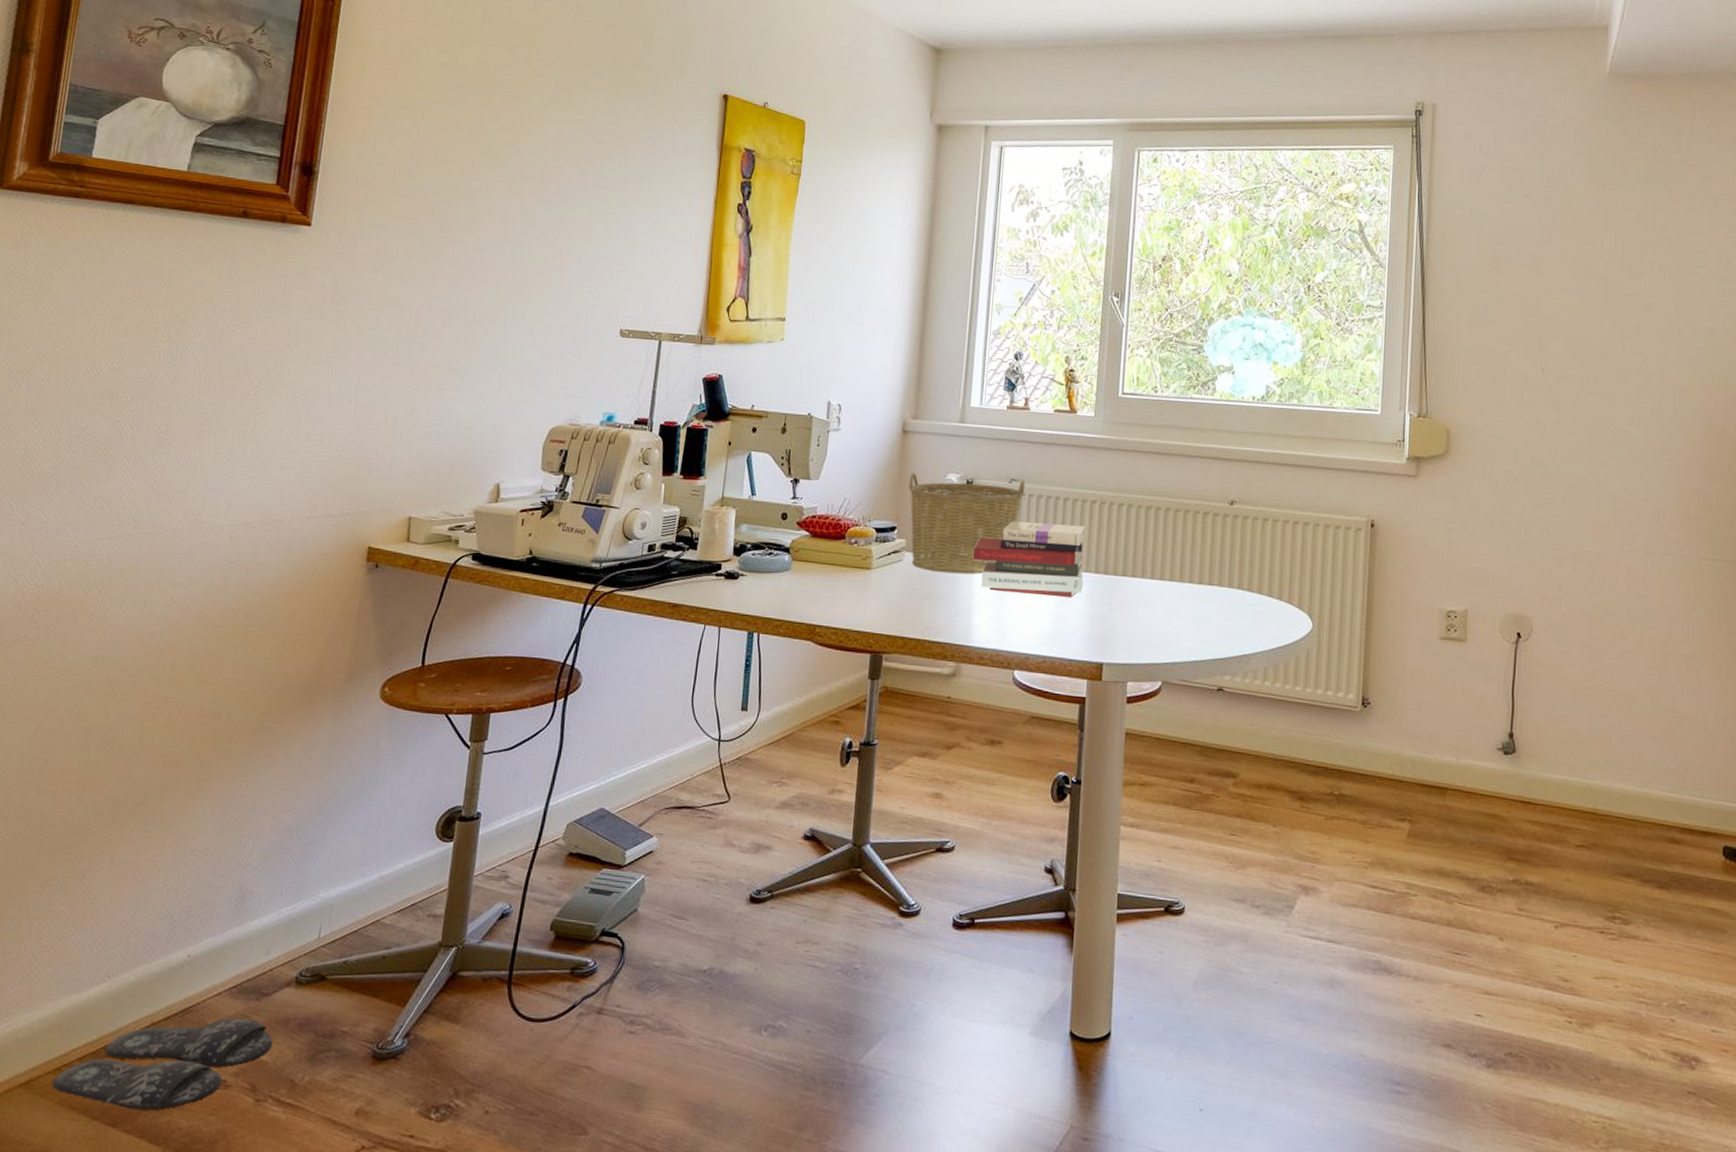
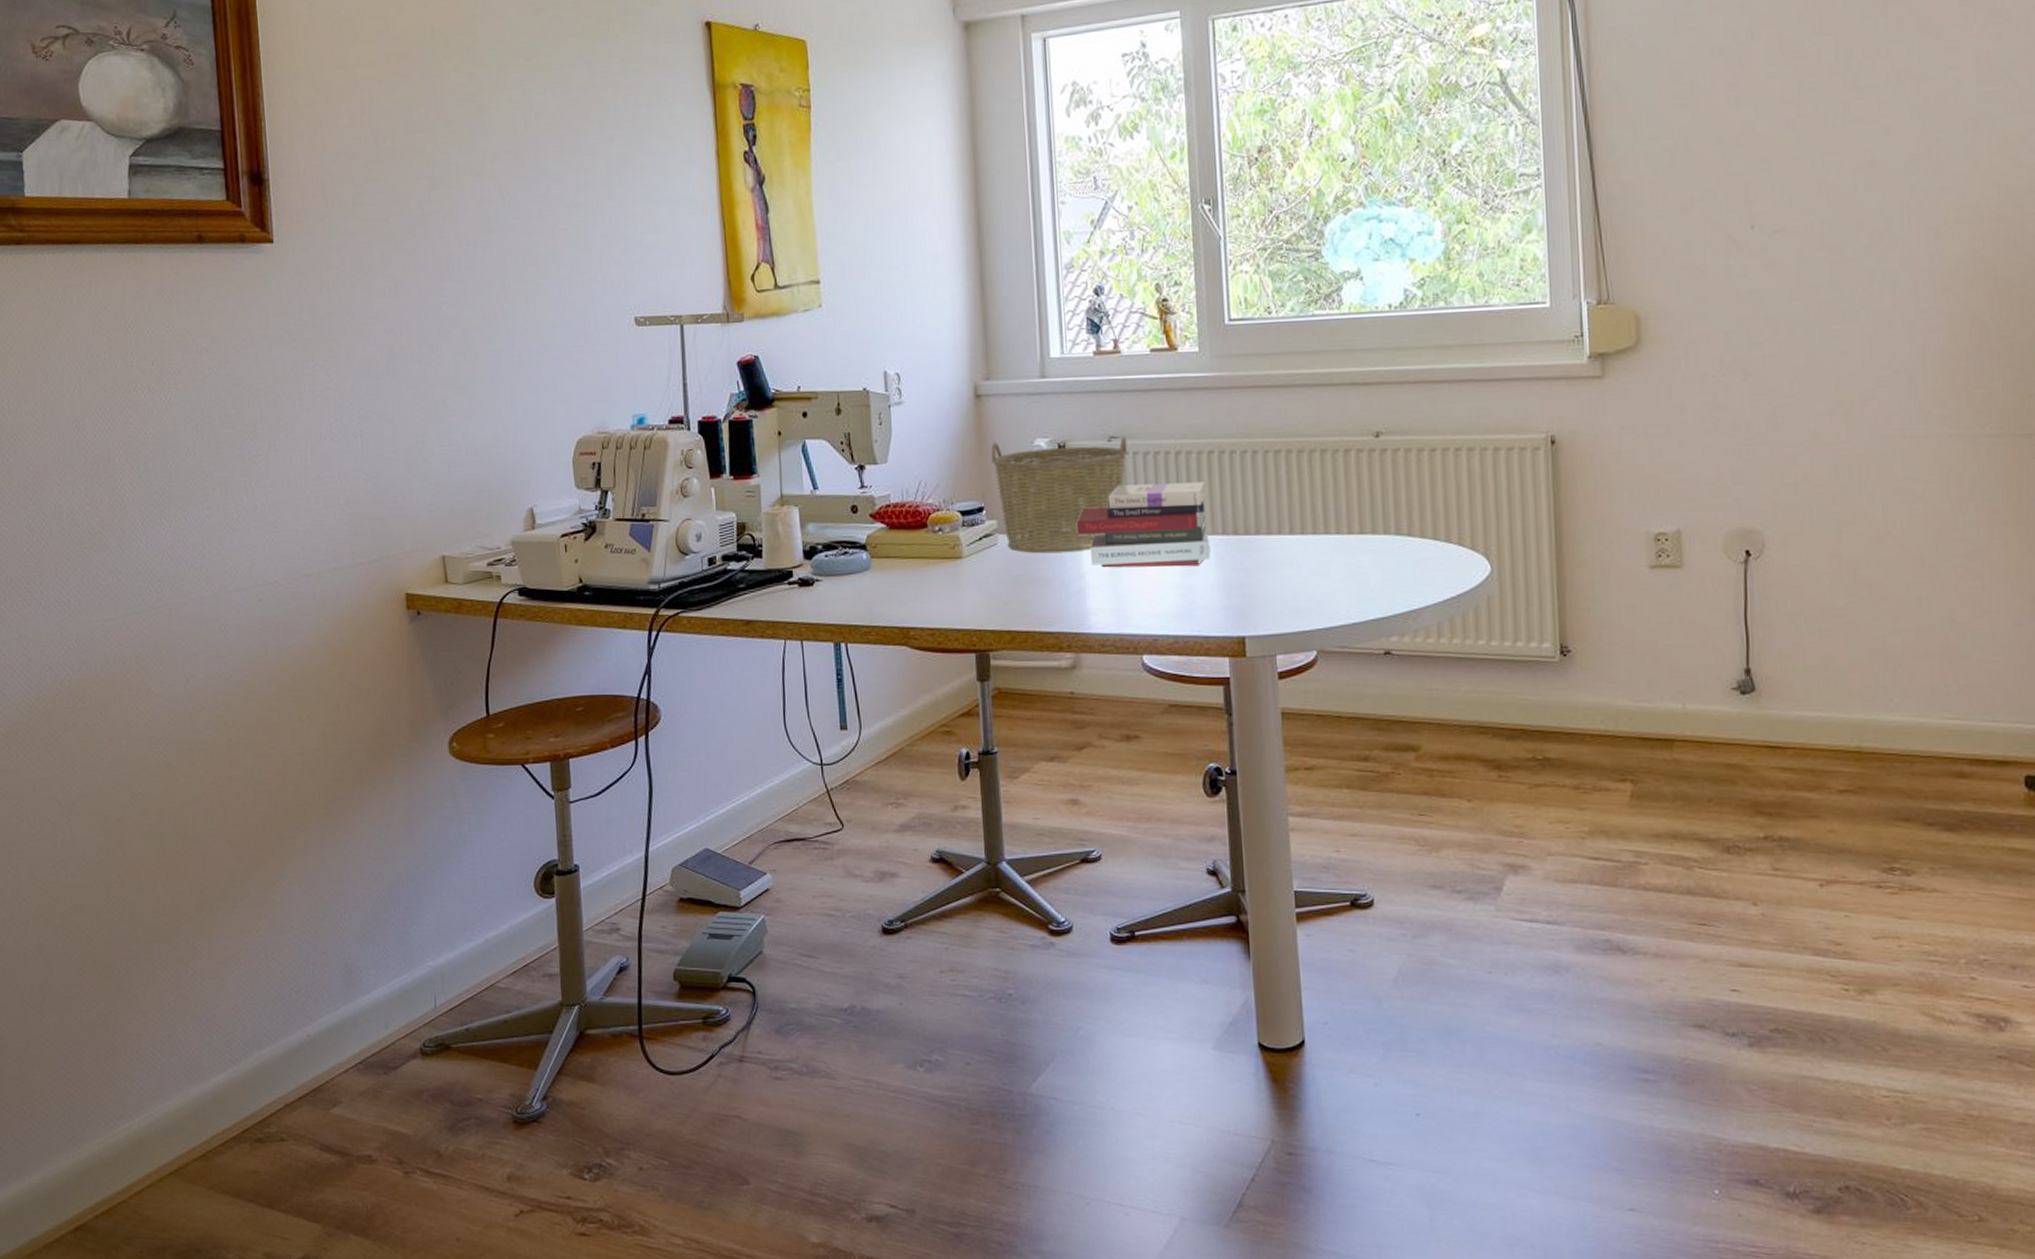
slippers: present [52,1017,273,1111] -> none [201,1093,411,1191]

